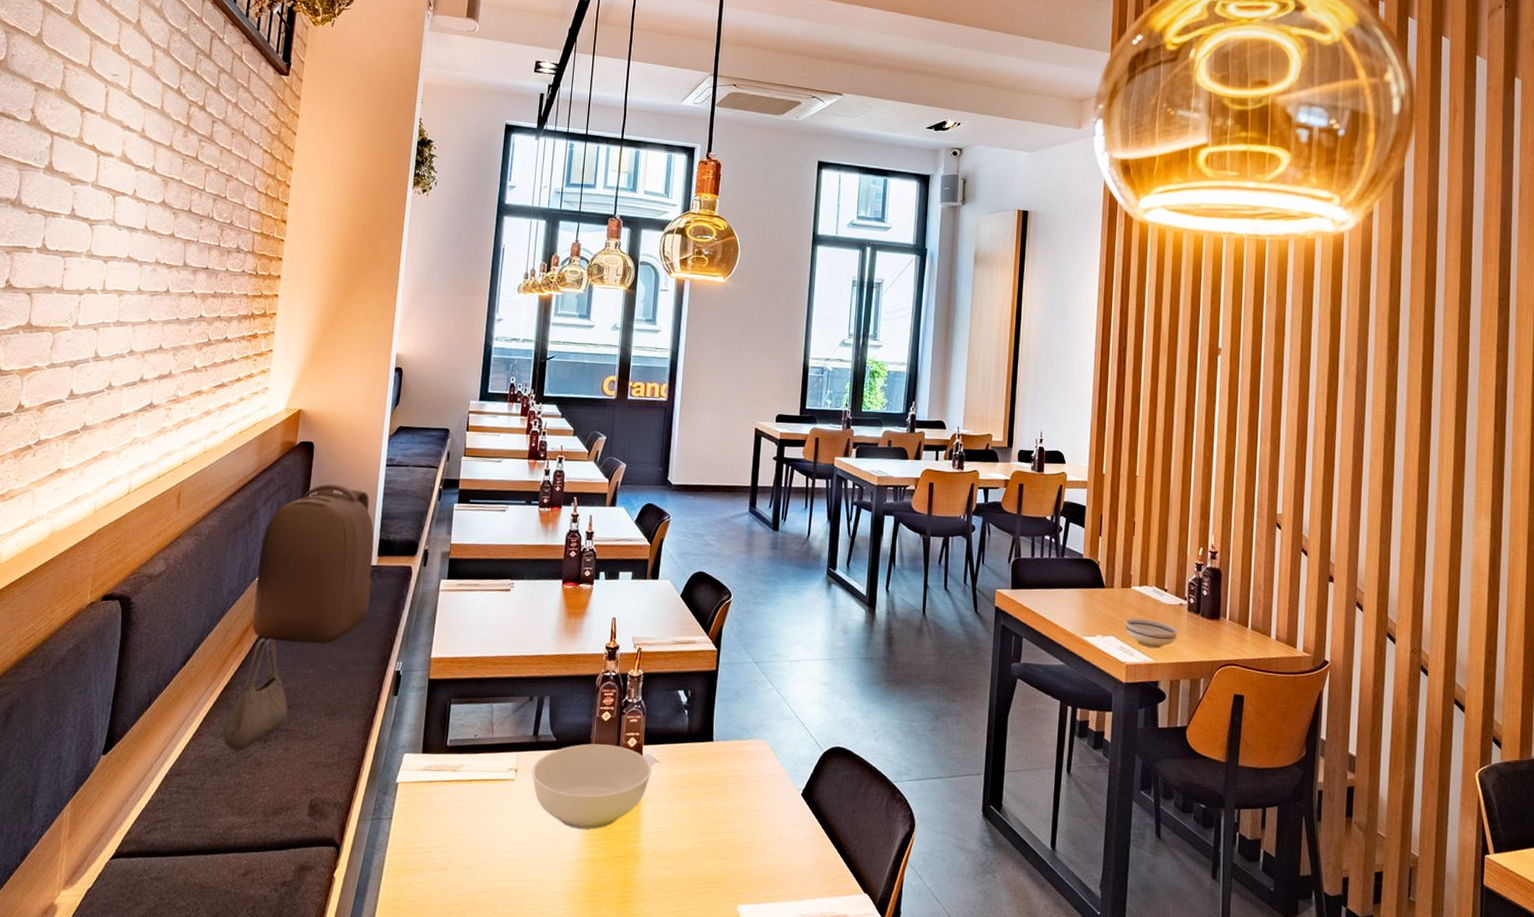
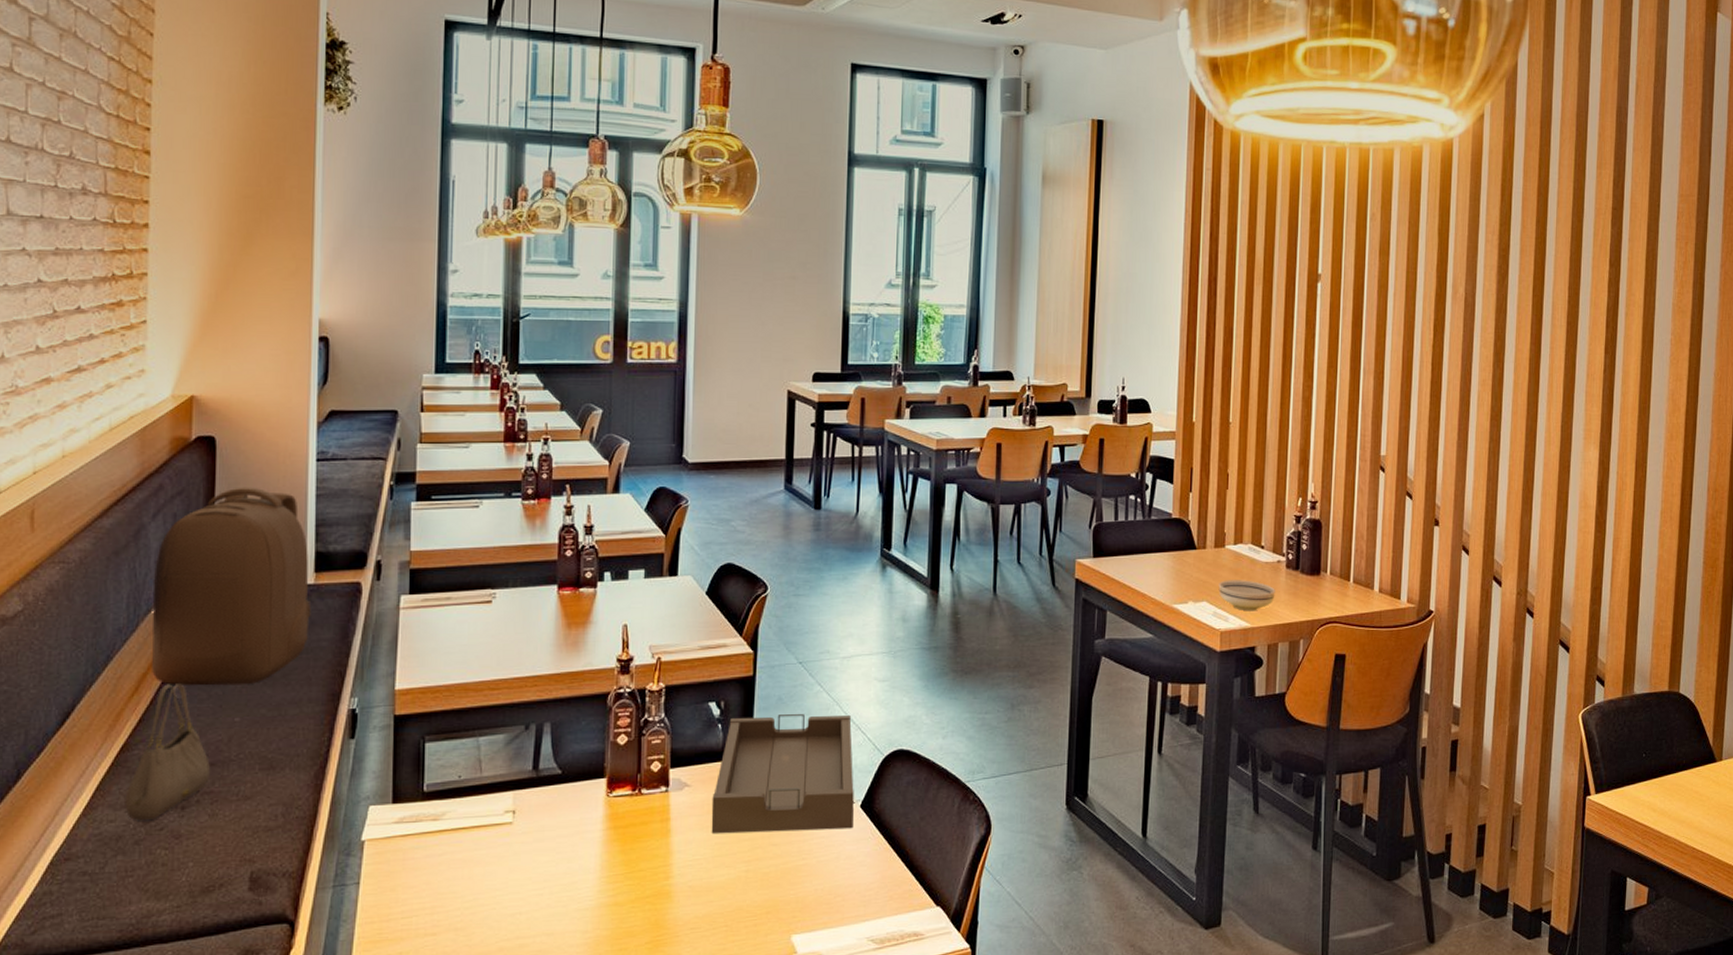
bowl: present [531,743,652,830] -> none [533,772,681,871]
tray: none [674,705,797,814] -> present [711,714,854,833]

